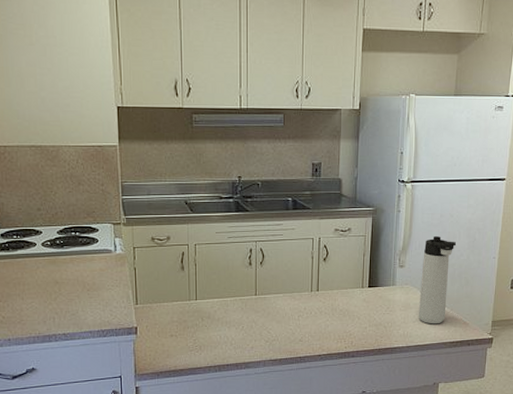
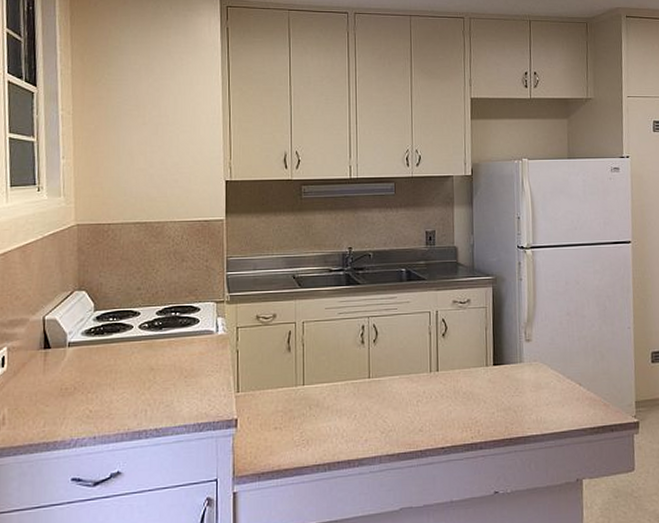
thermos bottle: present [419,236,457,324] -> none [551,305,586,407]

